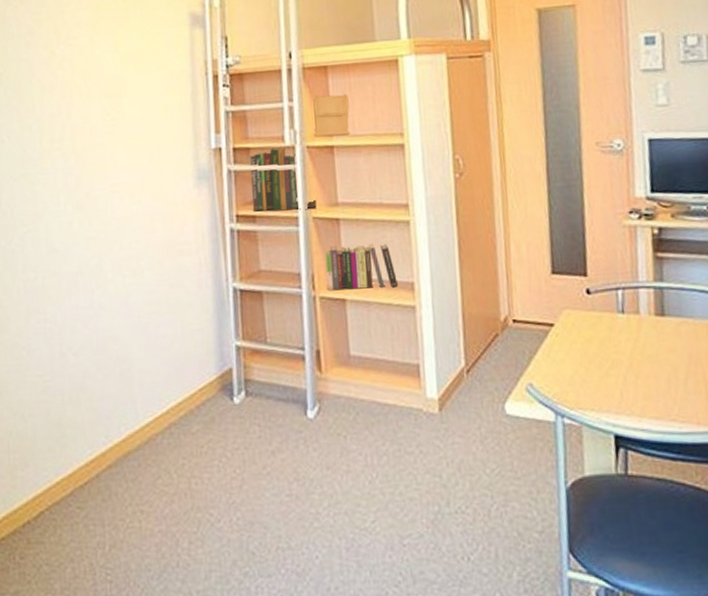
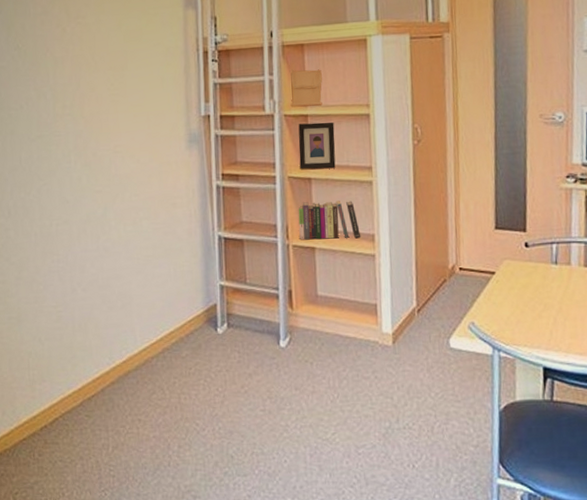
books: present [250,147,317,212] -> none [235,115,292,171]
picture frame: none [323,153,367,209] -> present [298,122,336,170]

